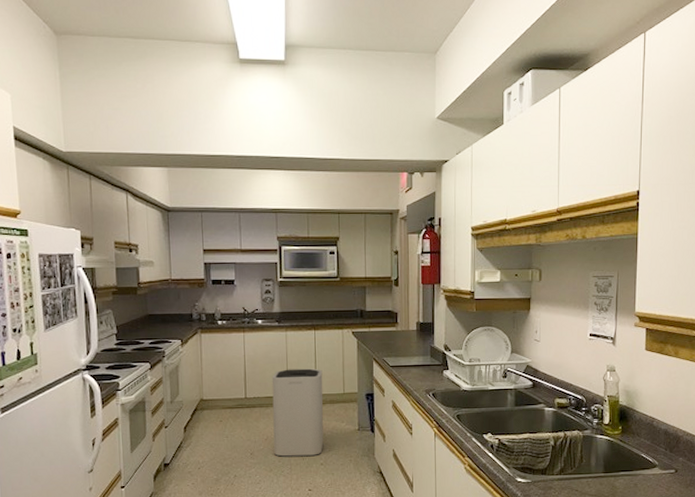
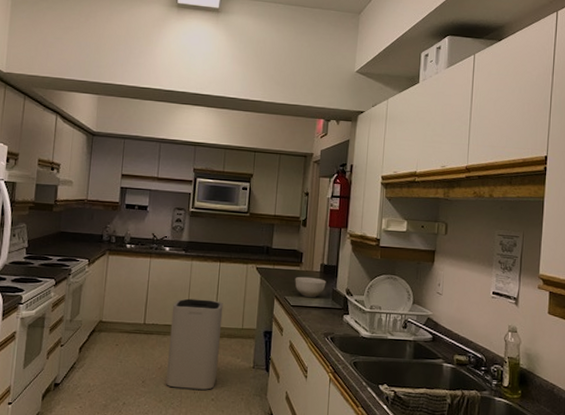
bowl: none [392,336,423,356] -> present [294,276,326,297]

